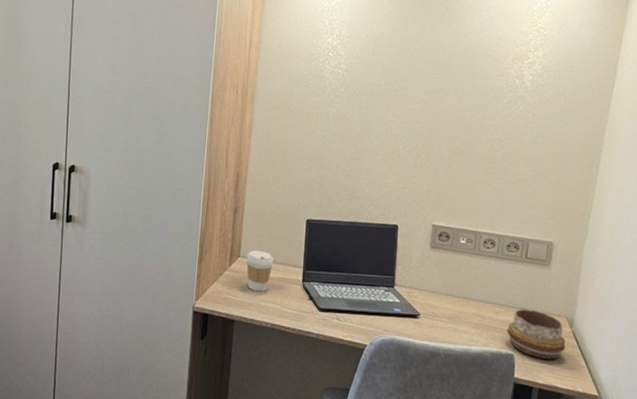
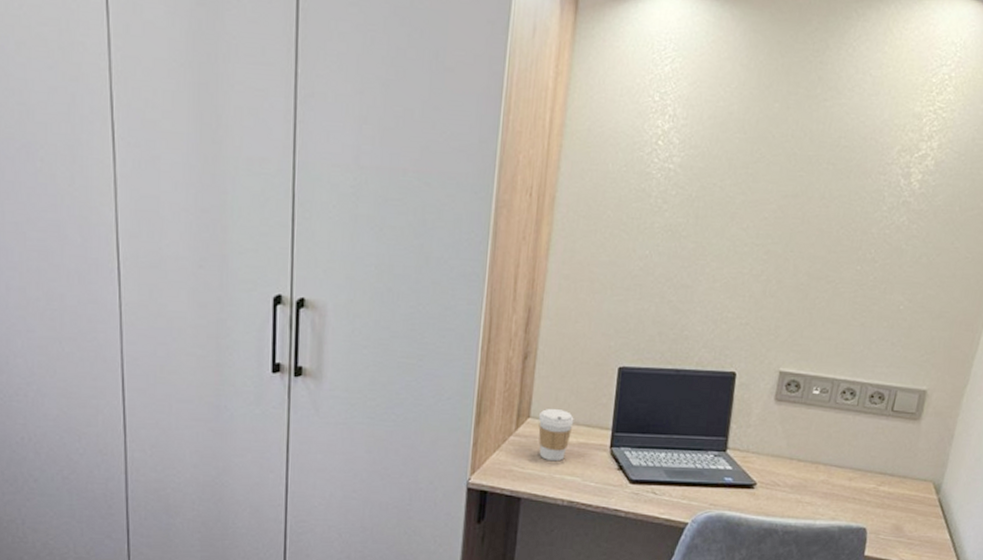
decorative bowl: present [507,309,566,360] -> none [860,473,930,533]

